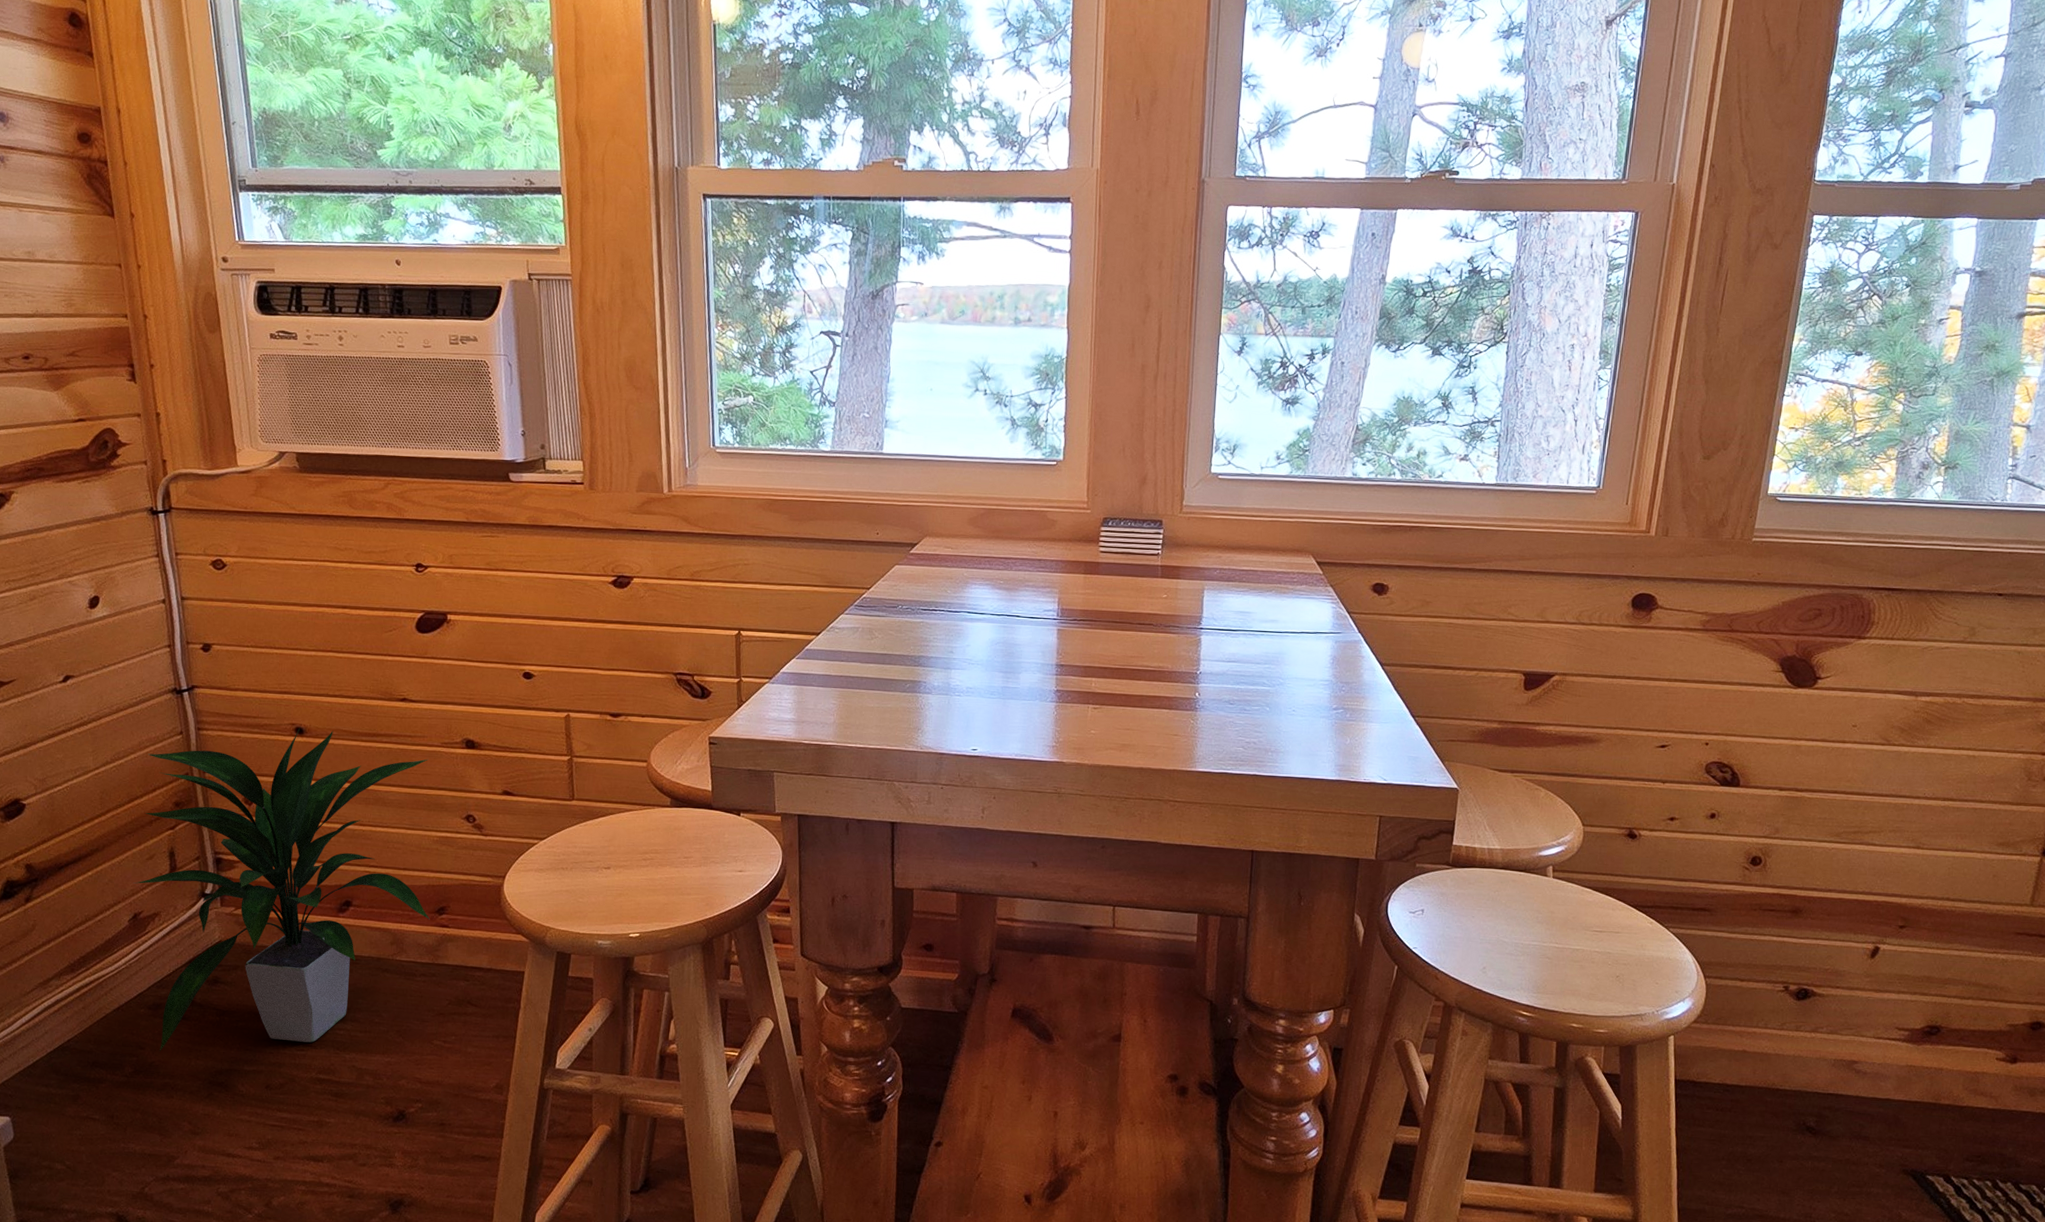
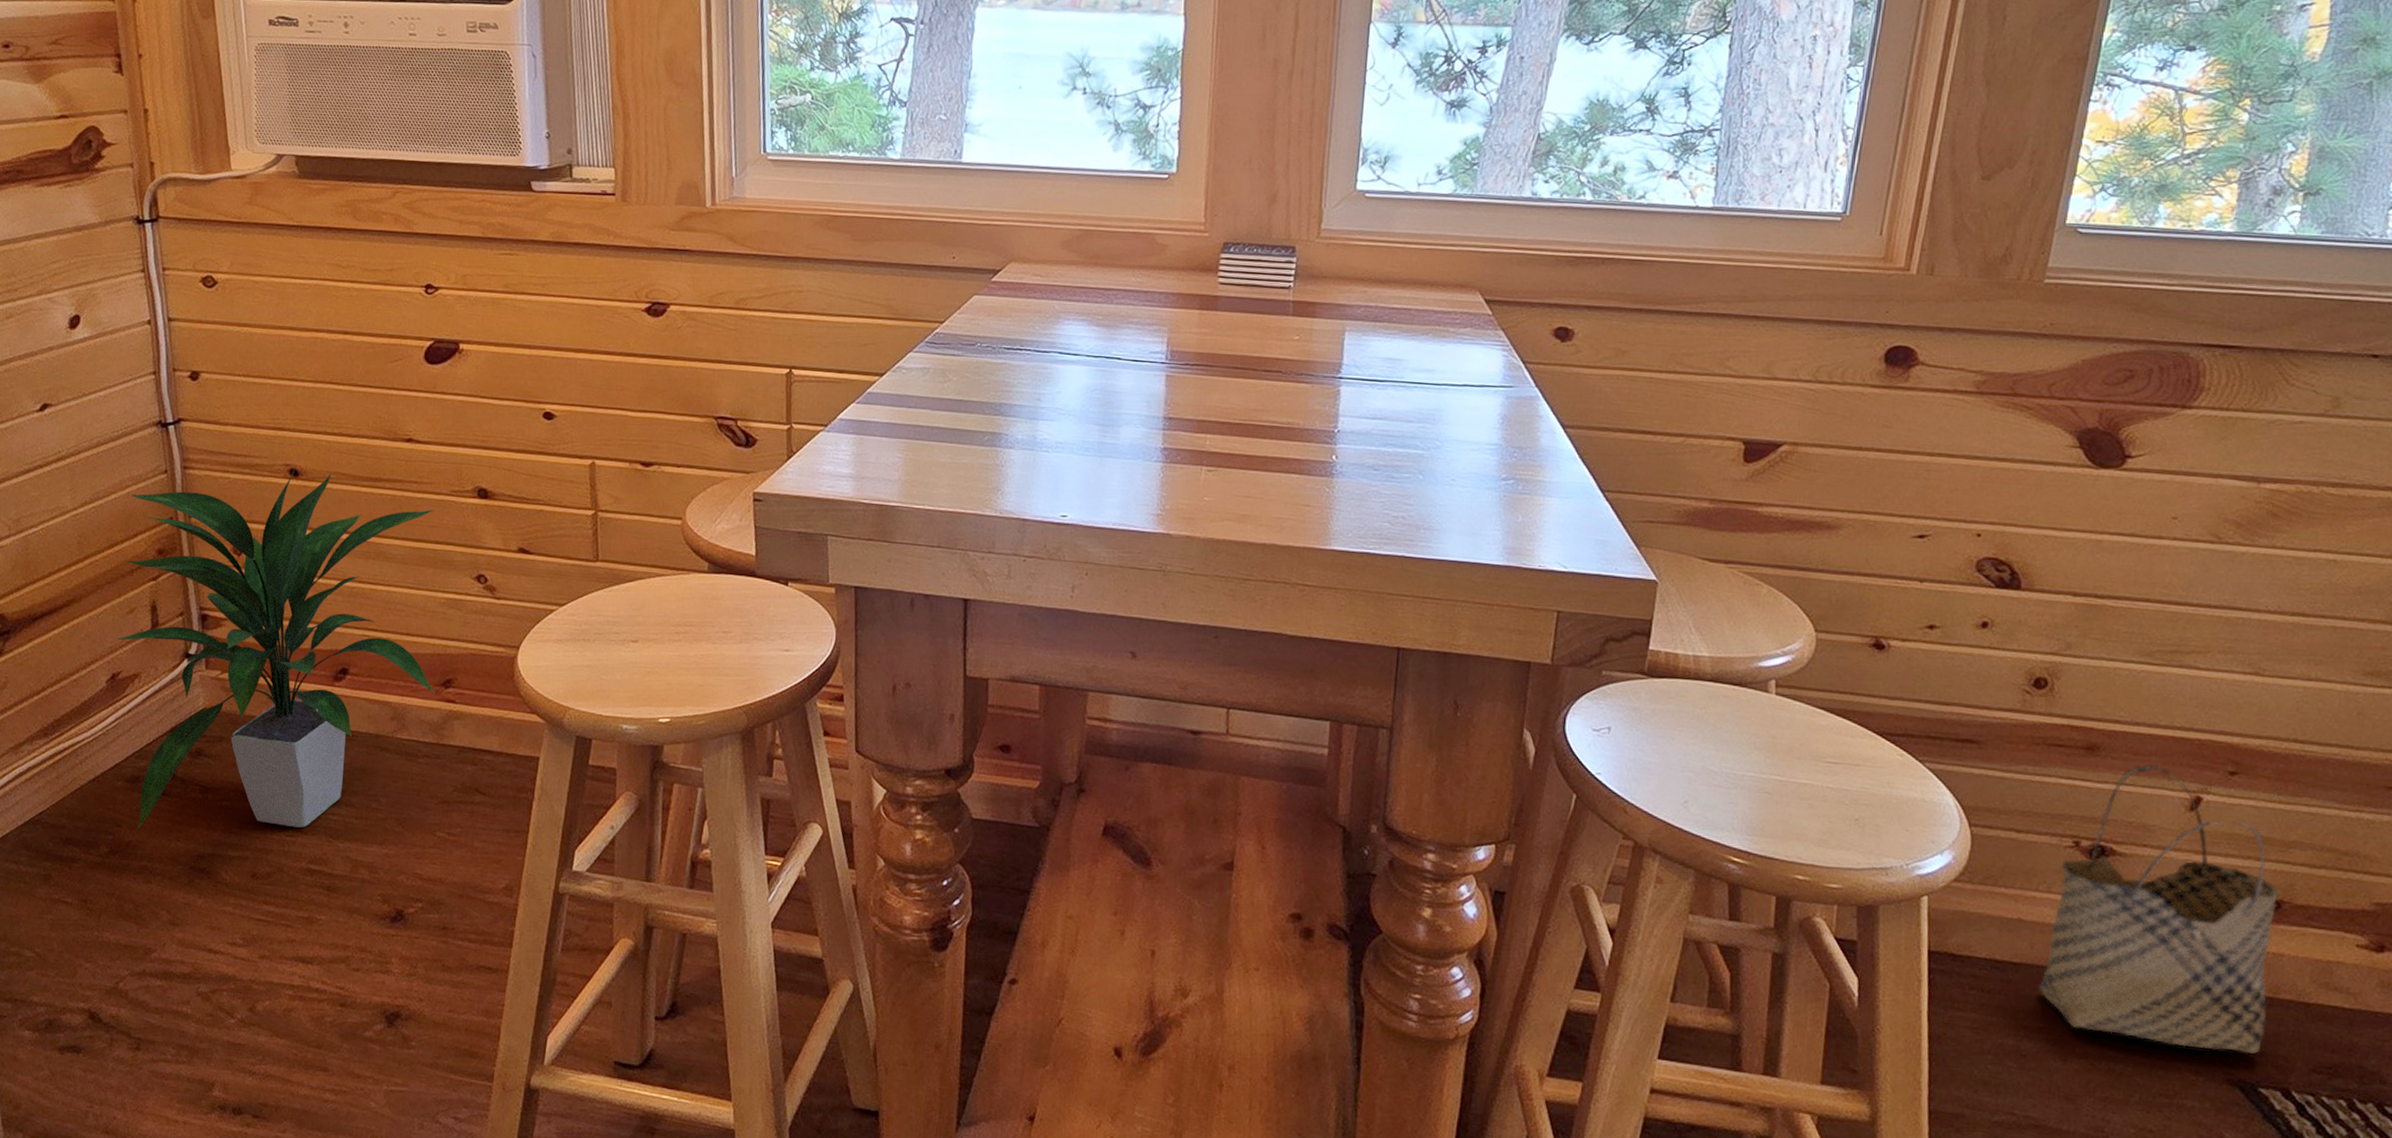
woven basket: none [1759,922,1939,1148] -> present [2038,763,2280,1054]

